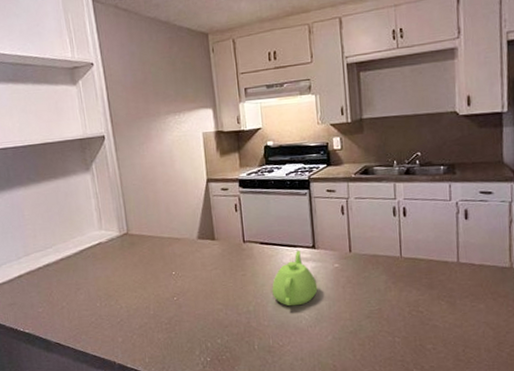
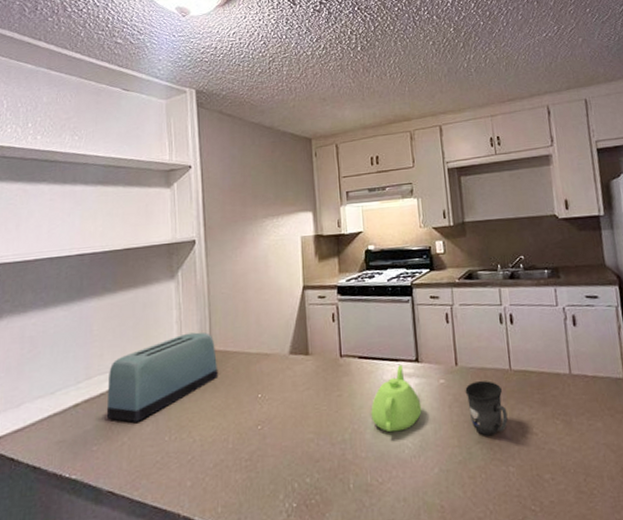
toaster: none [43,218,137,291] -> present [106,332,219,422]
mug: none [357,266,396,312] -> present [465,381,508,436]

